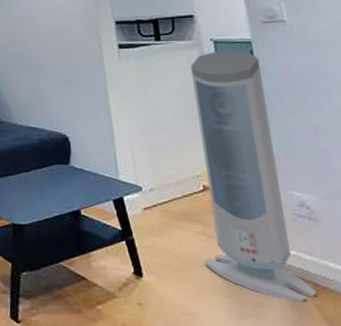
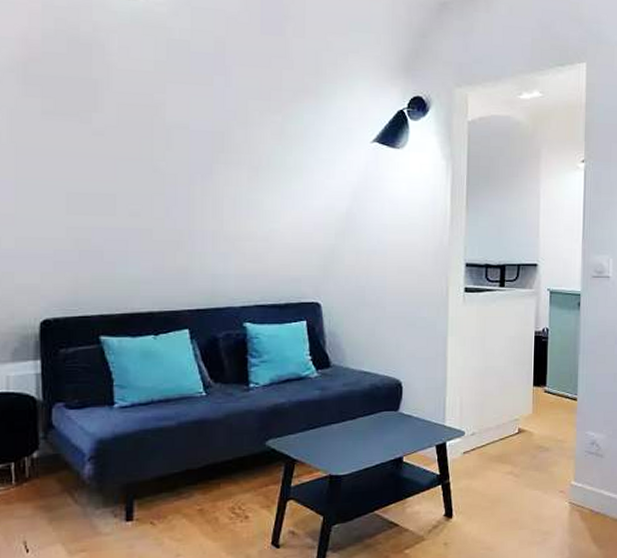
air purifier: present [190,50,317,303] -> none [508,300,591,527]

